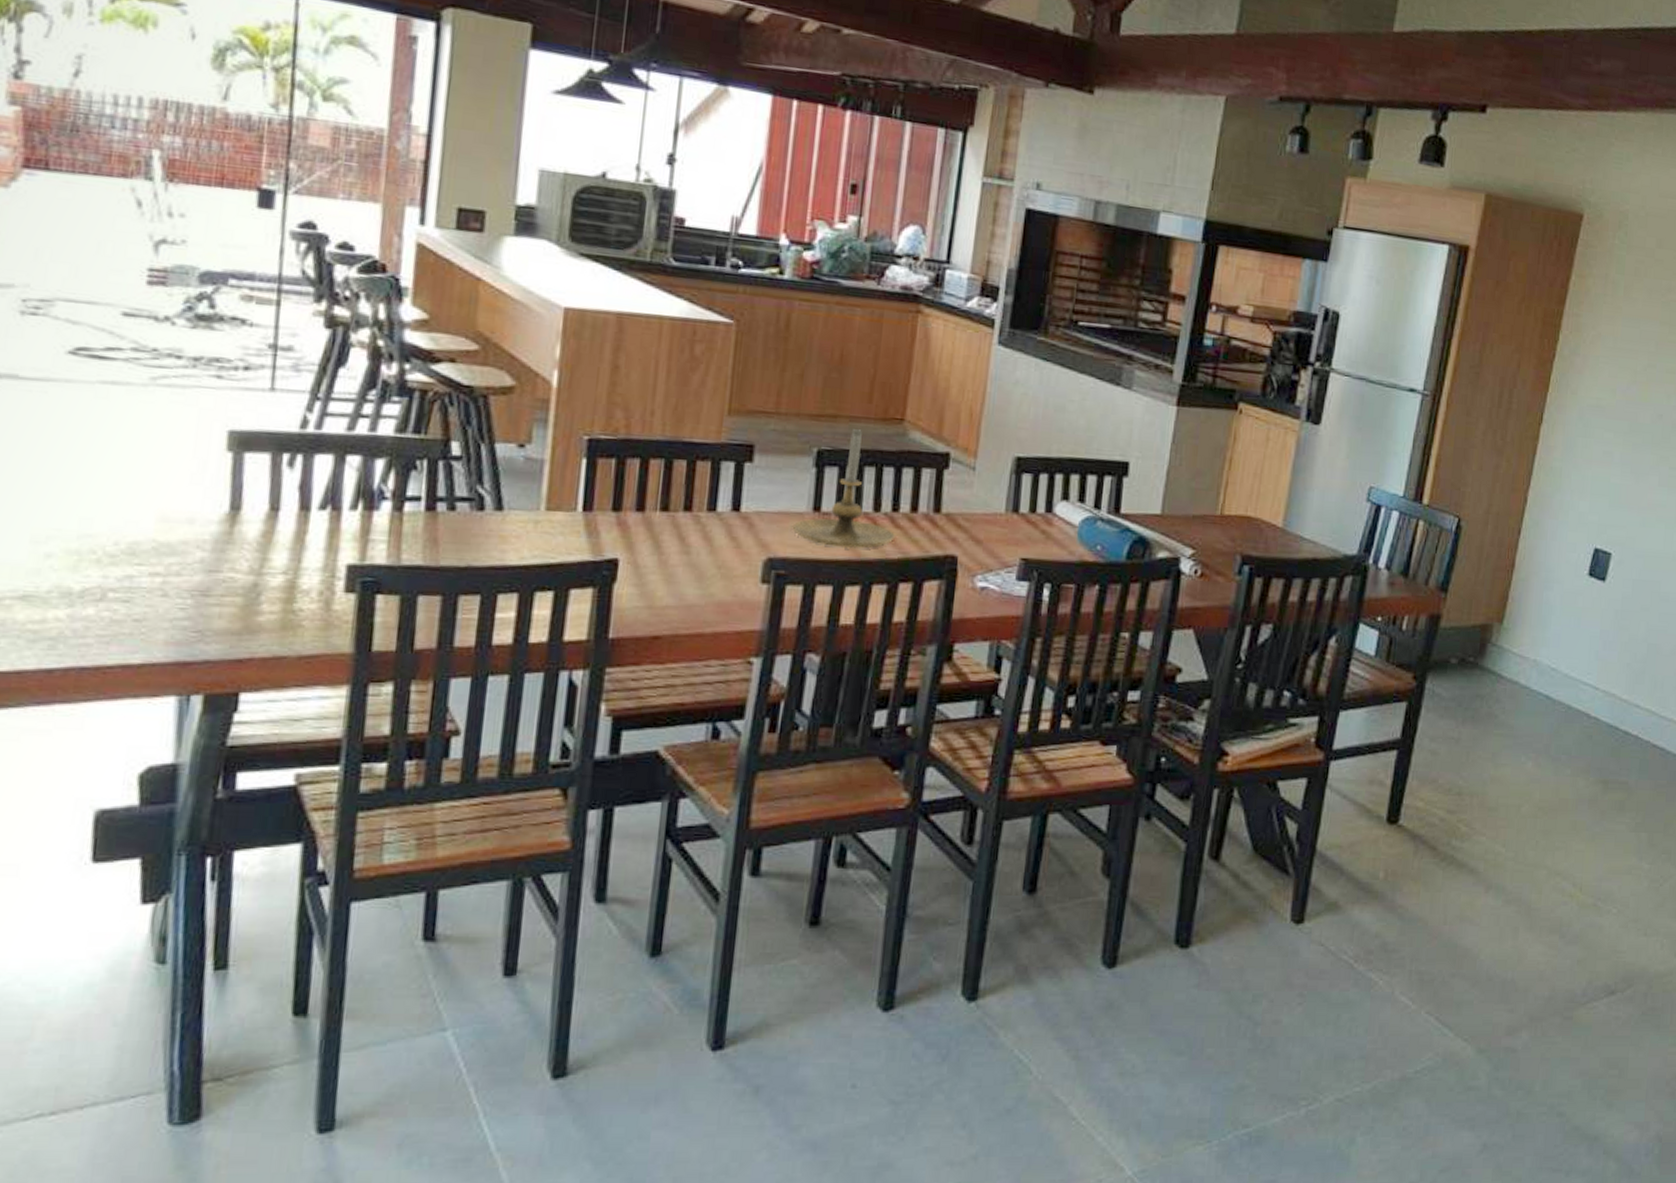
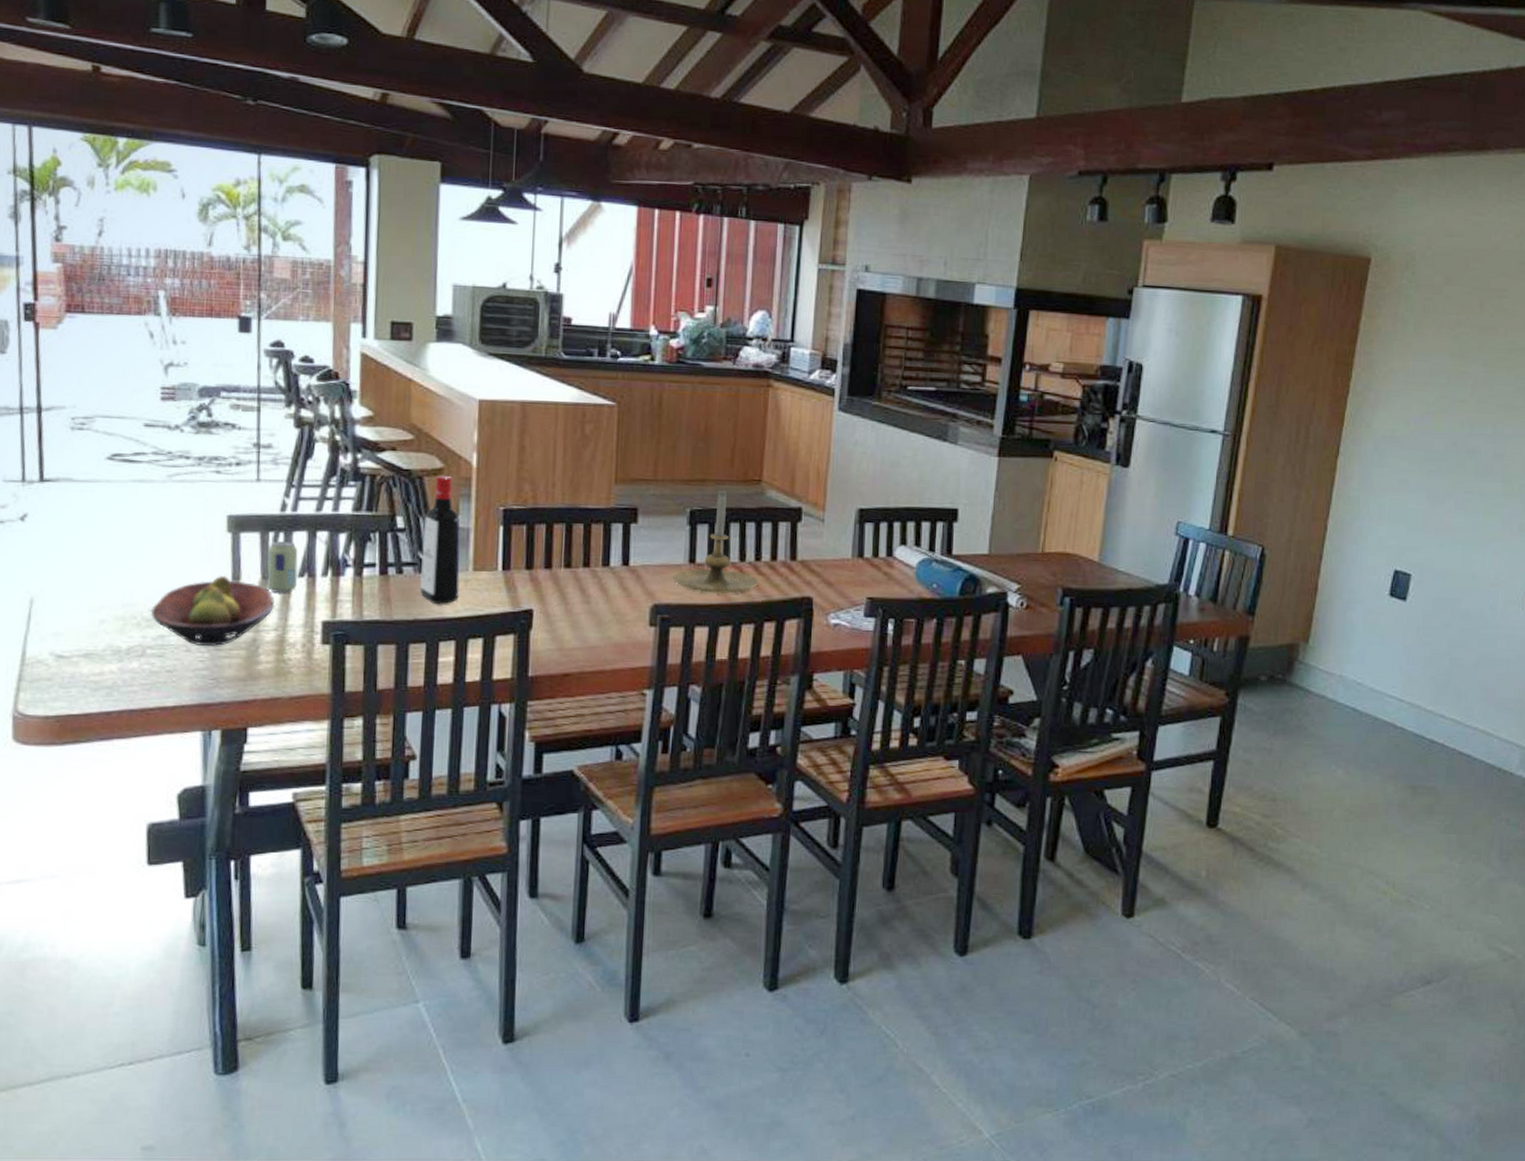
fruit bowl: none [116,504,286,591] -> present [150,576,275,646]
beverage can: none [276,465,321,529] -> present [266,541,298,593]
liquor bottle: none [476,394,532,549] -> present [420,475,460,604]

